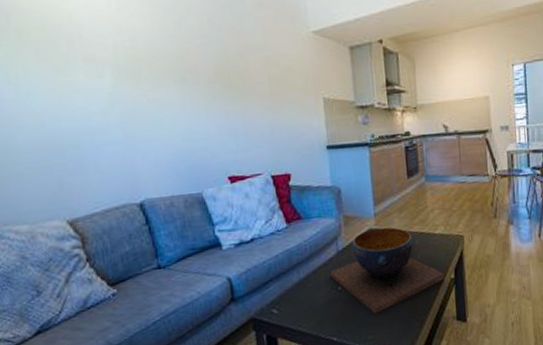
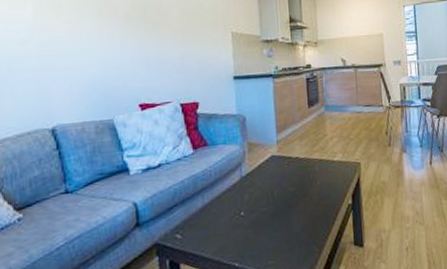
decorative bowl: present [330,227,444,314] -> none [233,154,342,239]

